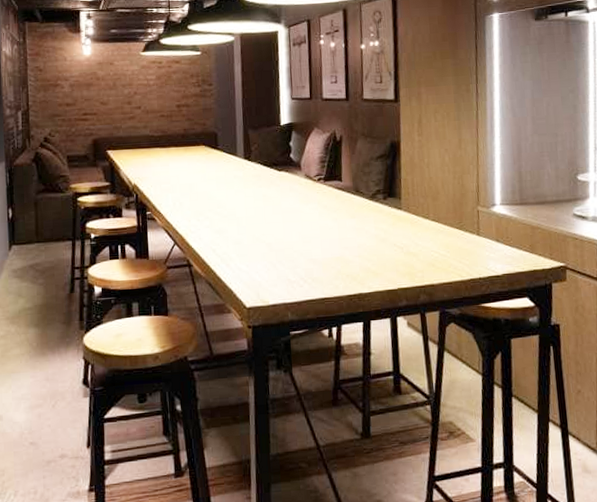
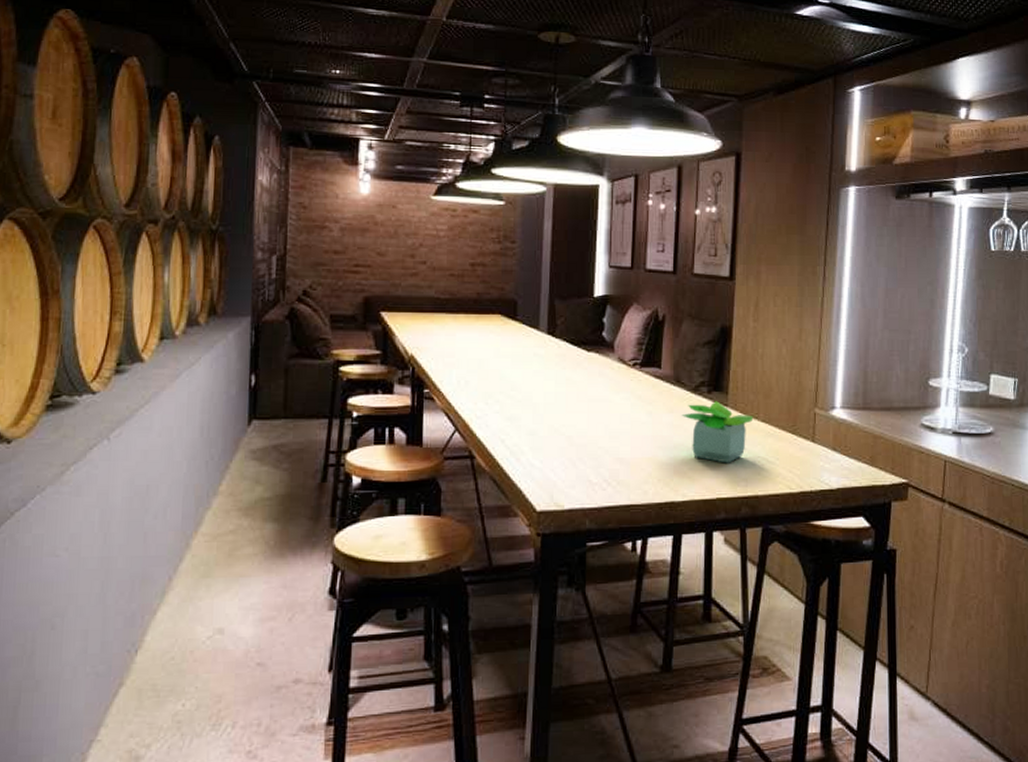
potted plant: none [362,206,425,258] -> present [681,401,754,463]

